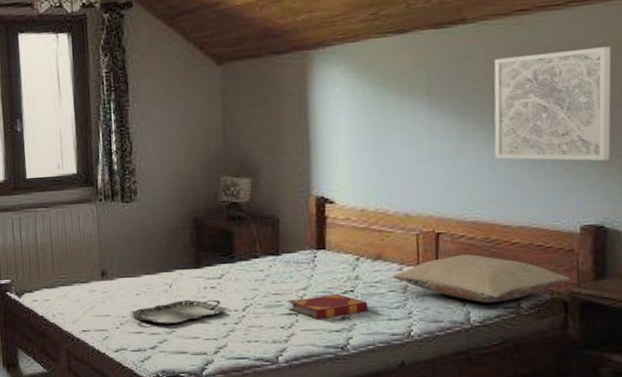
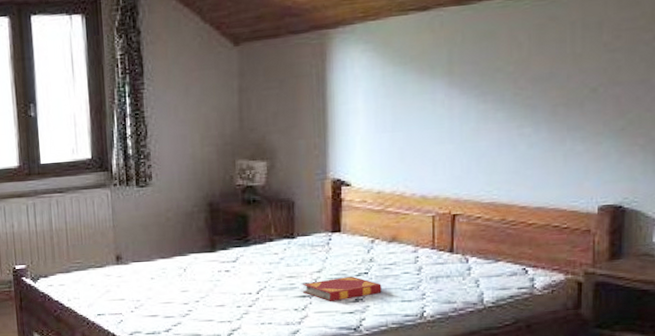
serving tray: present [131,299,225,325] -> none [145,283,239,308]
pillow: present [392,254,571,303] -> none [407,235,586,284]
wall art: present [494,46,612,161] -> none [515,22,640,140]

